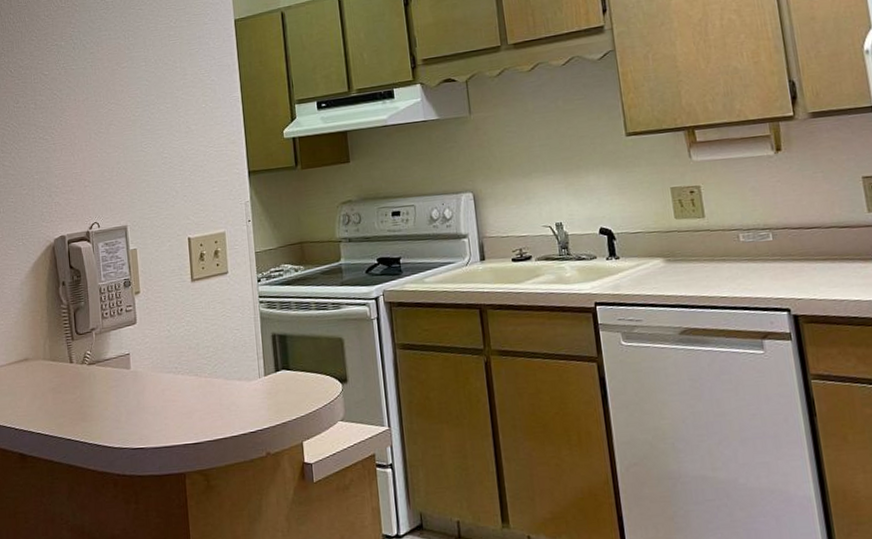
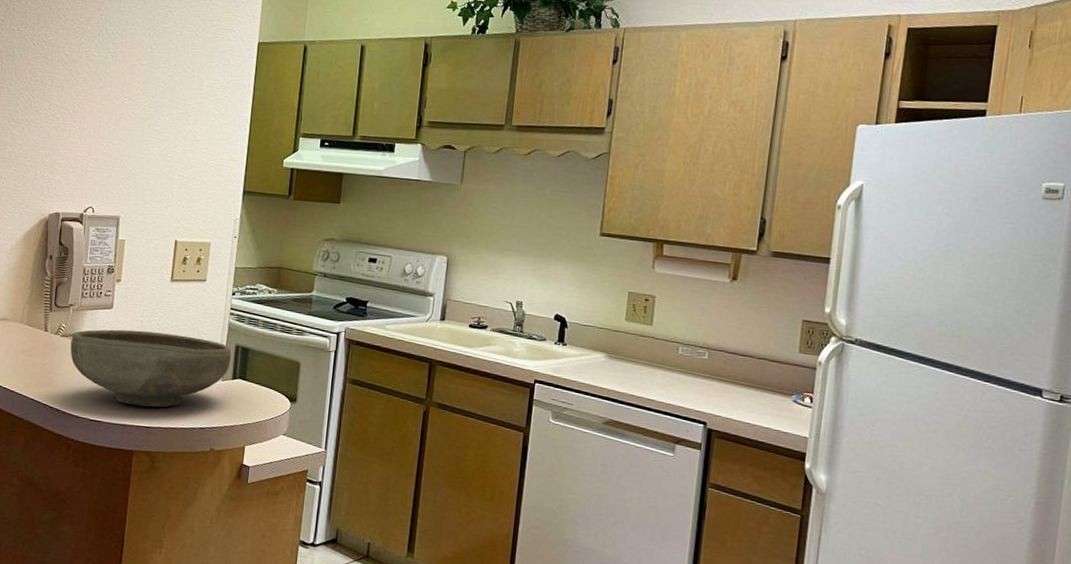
bowl: none [99,335,270,423] -> present [70,329,232,408]

